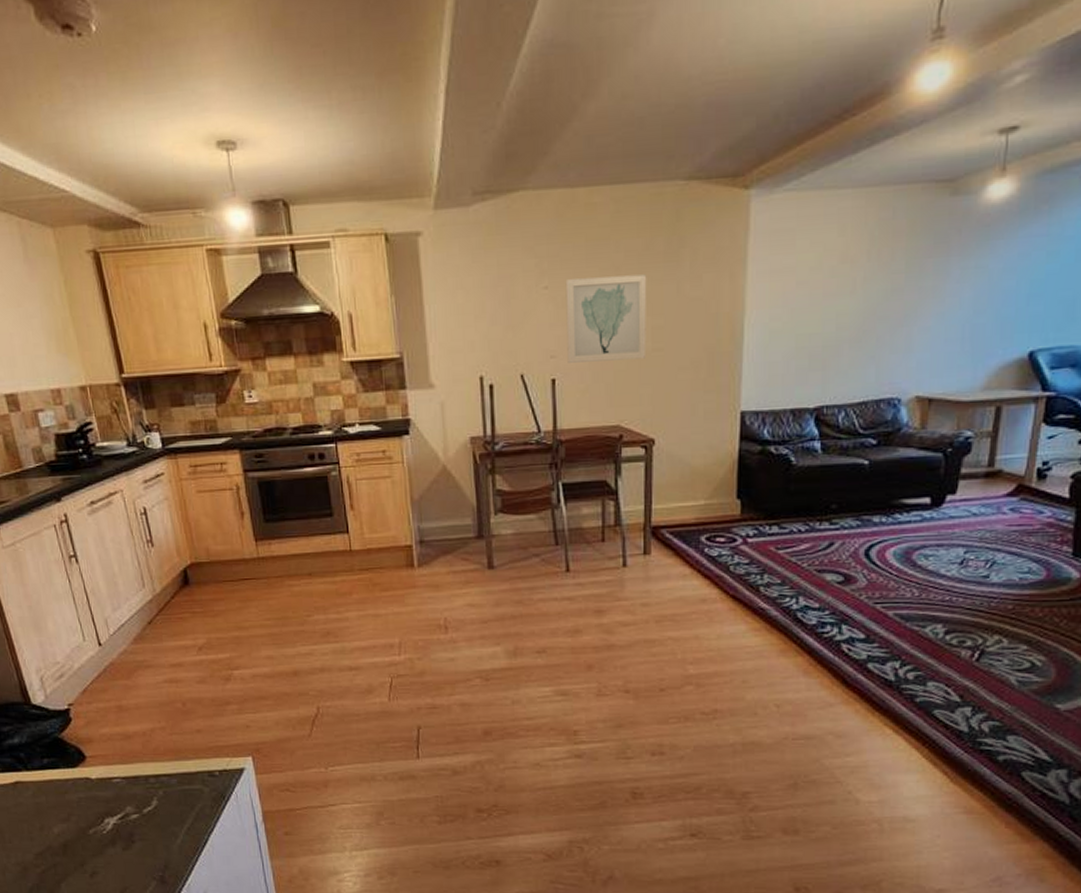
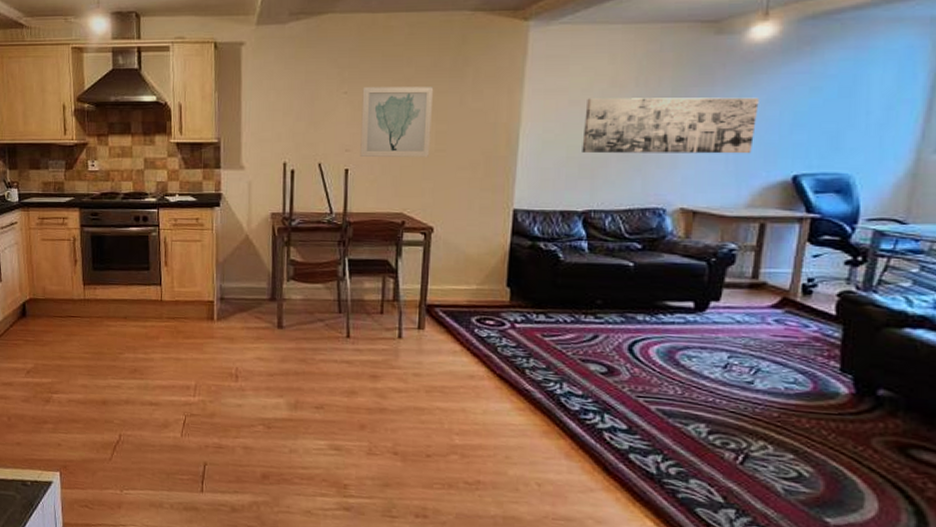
wall art: none [812,266,996,341] -> present [582,97,759,154]

